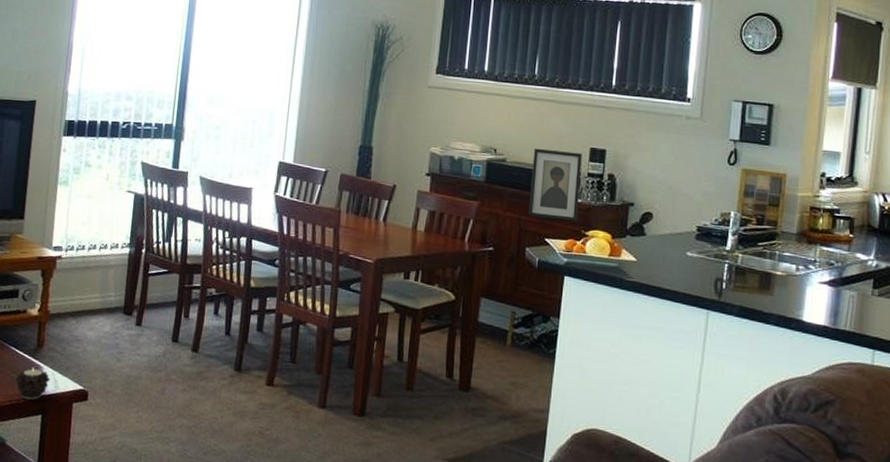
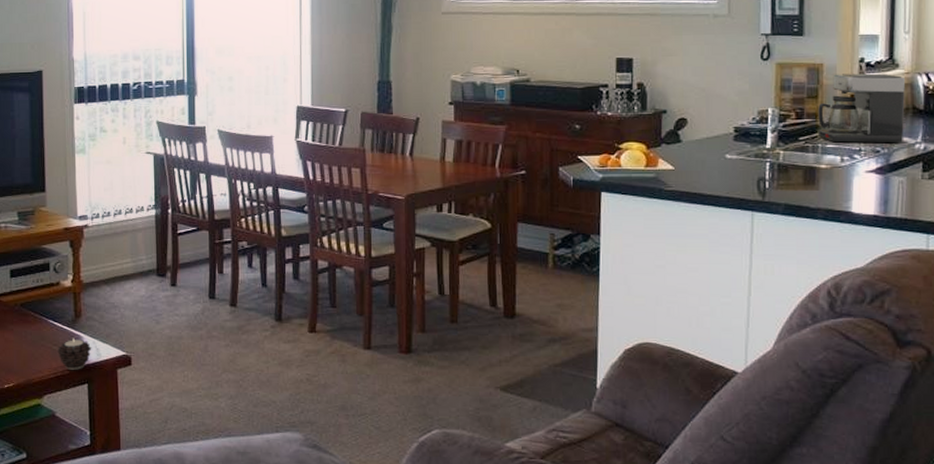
picture frame: present [528,148,582,222] -> none [557,64,610,136]
coffee maker: none [777,185,863,259] -> present [818,73,906,143]

